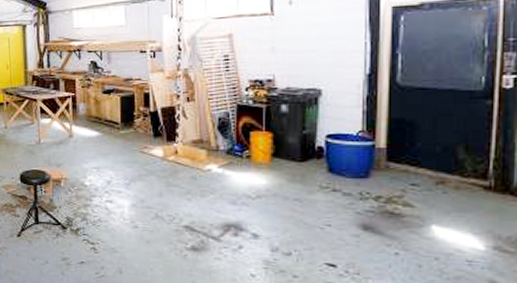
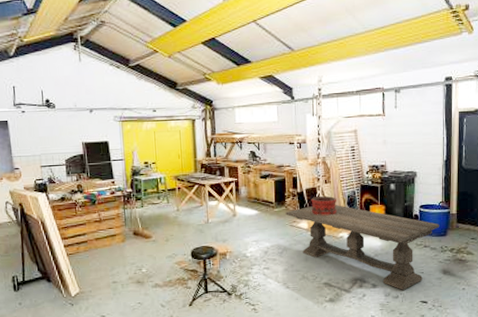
dining table: none [134,129,358,246] -> present [286,205,440,290]
bucket: none [167,116,203,142] -> present [311,195,337,216]

